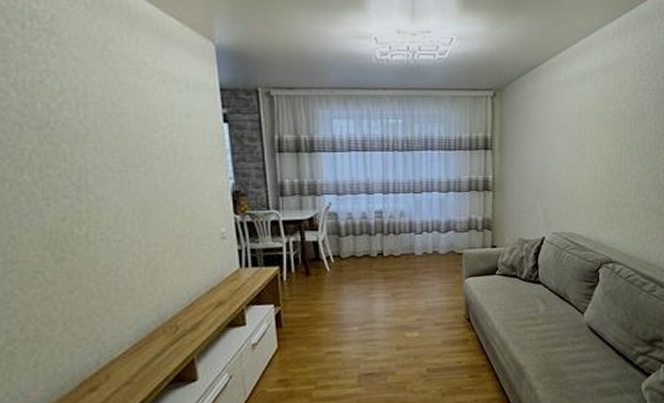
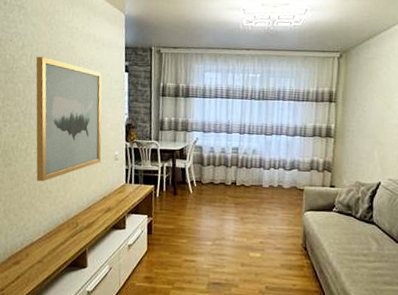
wall art: none [86,104,201,278] -> present [36,56,102,182]

